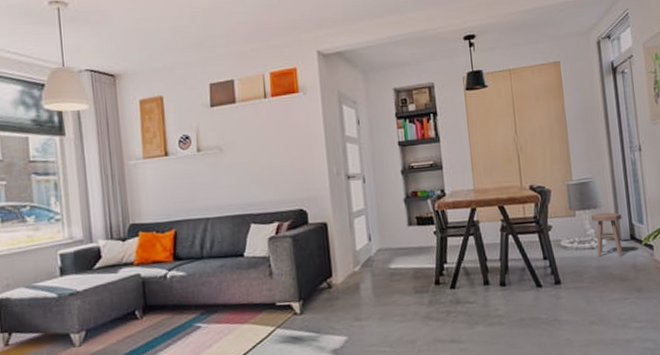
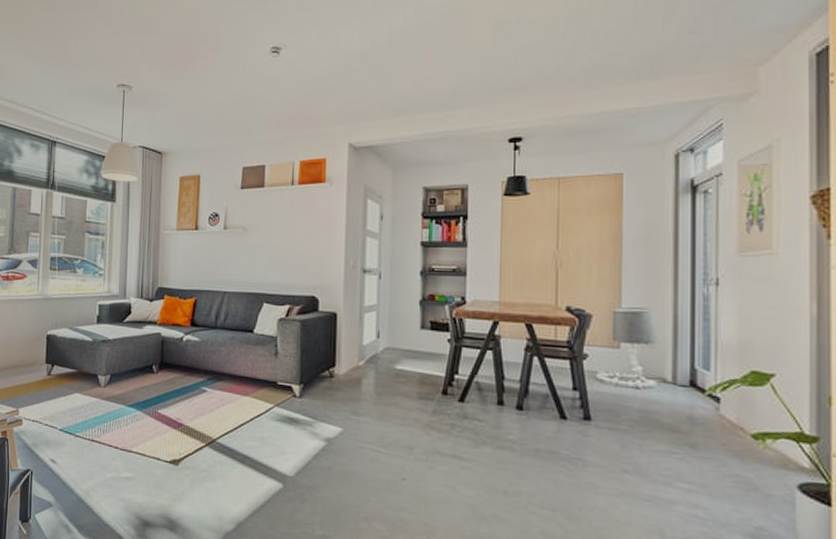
stool: present [590,212,623,257] -> none [639,349,681,403]

